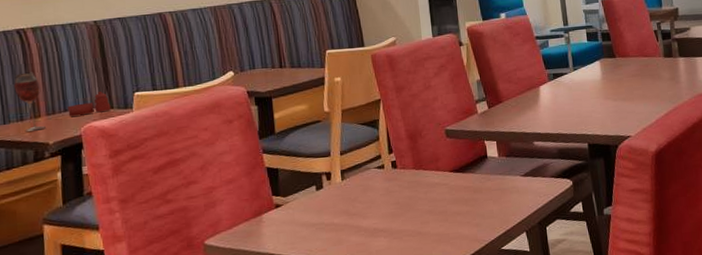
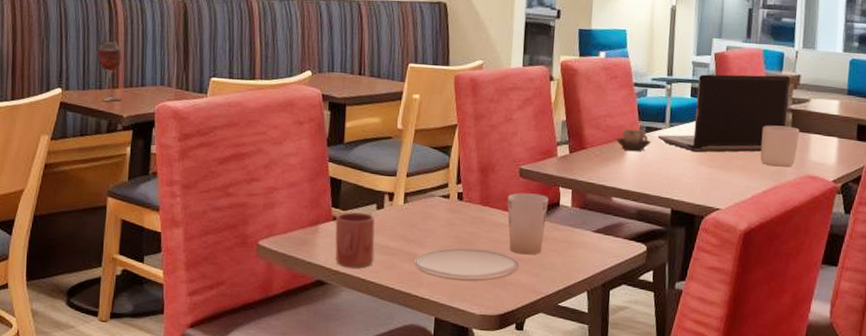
sugar bowl: present [68,90,111,118] -> none [145,70,187,94]
cup: none [277,196,321,251] -> present [335,212,375,268]
plate: none [359,209,460,245] -> present [413,248,520,282]
cup: none [438,150,478,209] -> present [507,192,549,255]
cup: none [528,77,560,98] -> present [616,129,651,151]
laptop computer: none [564,10,674,90] -> present [657,74,791,153]
mug: none [654,53,688,91] -> present [760,125,800,167]

